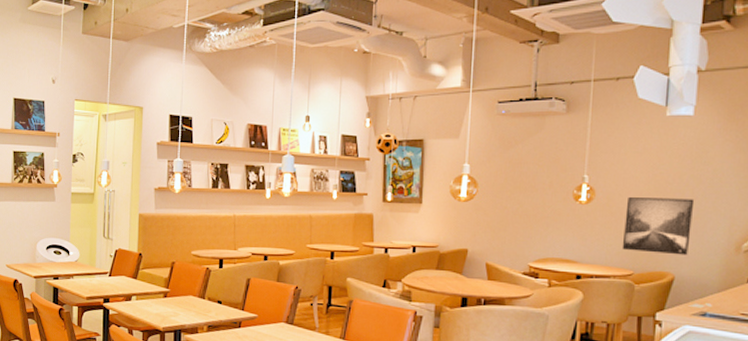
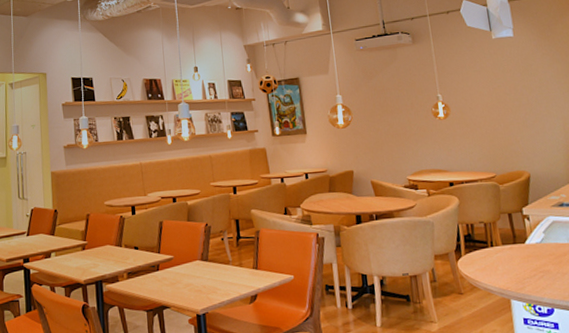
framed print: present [622,197,695,256] -> none [477,105,536,156]

